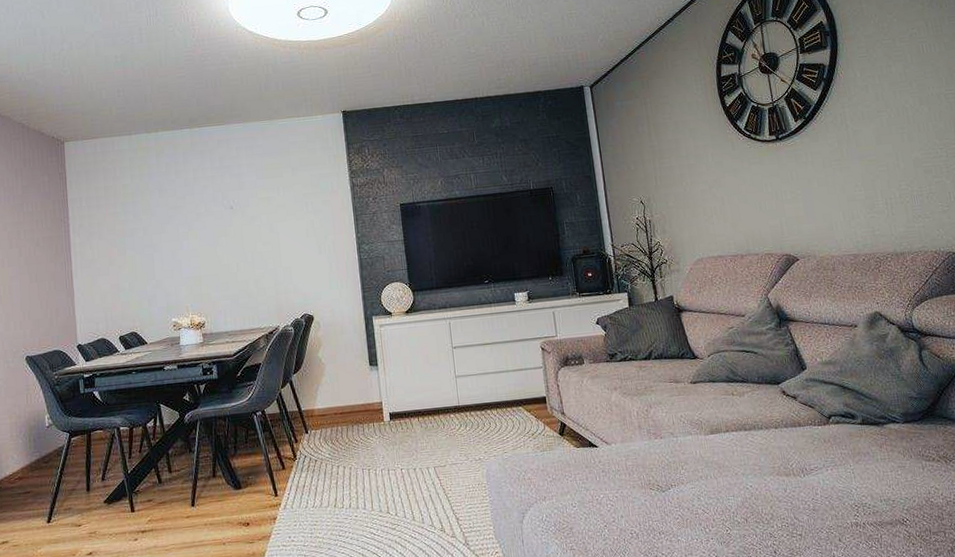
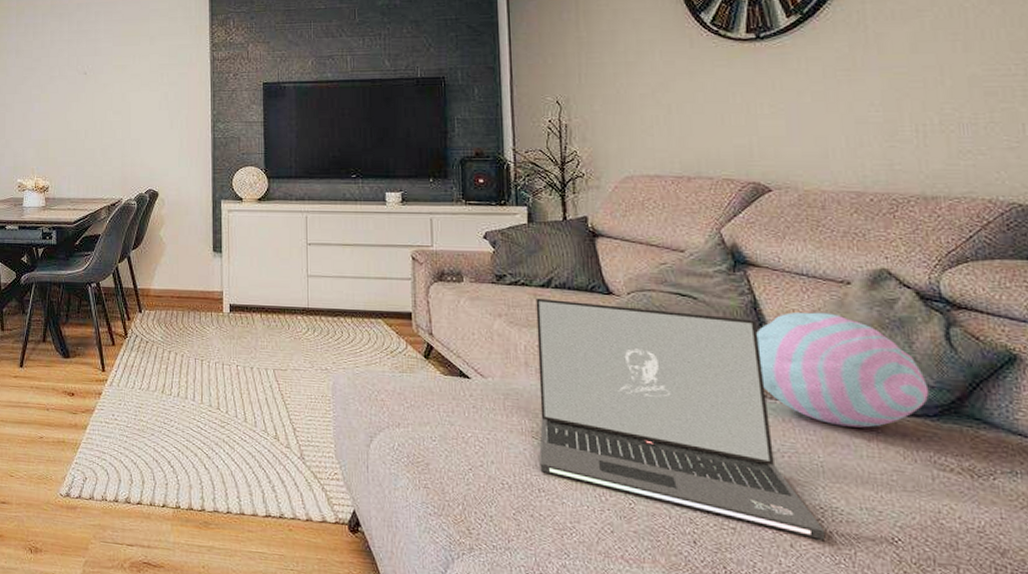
laptop: none [641,364,861,531] -> present [536,298,826,540]
cushion: none [800,351,914,439] -> present [756,312,930,428]

